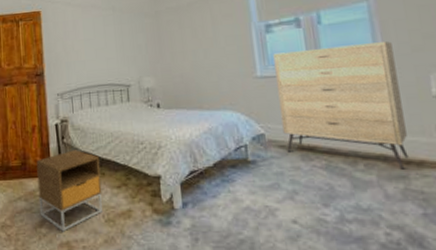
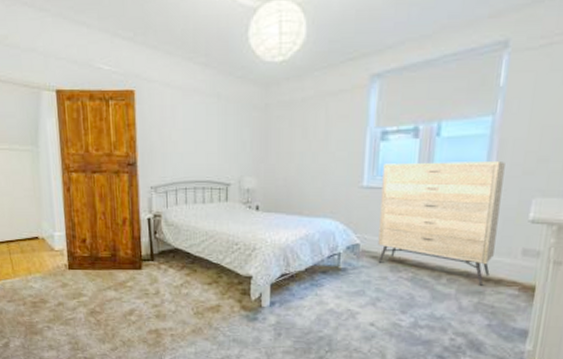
nightstand: present [36,150,102,232] -> none [127,245,193,321]

